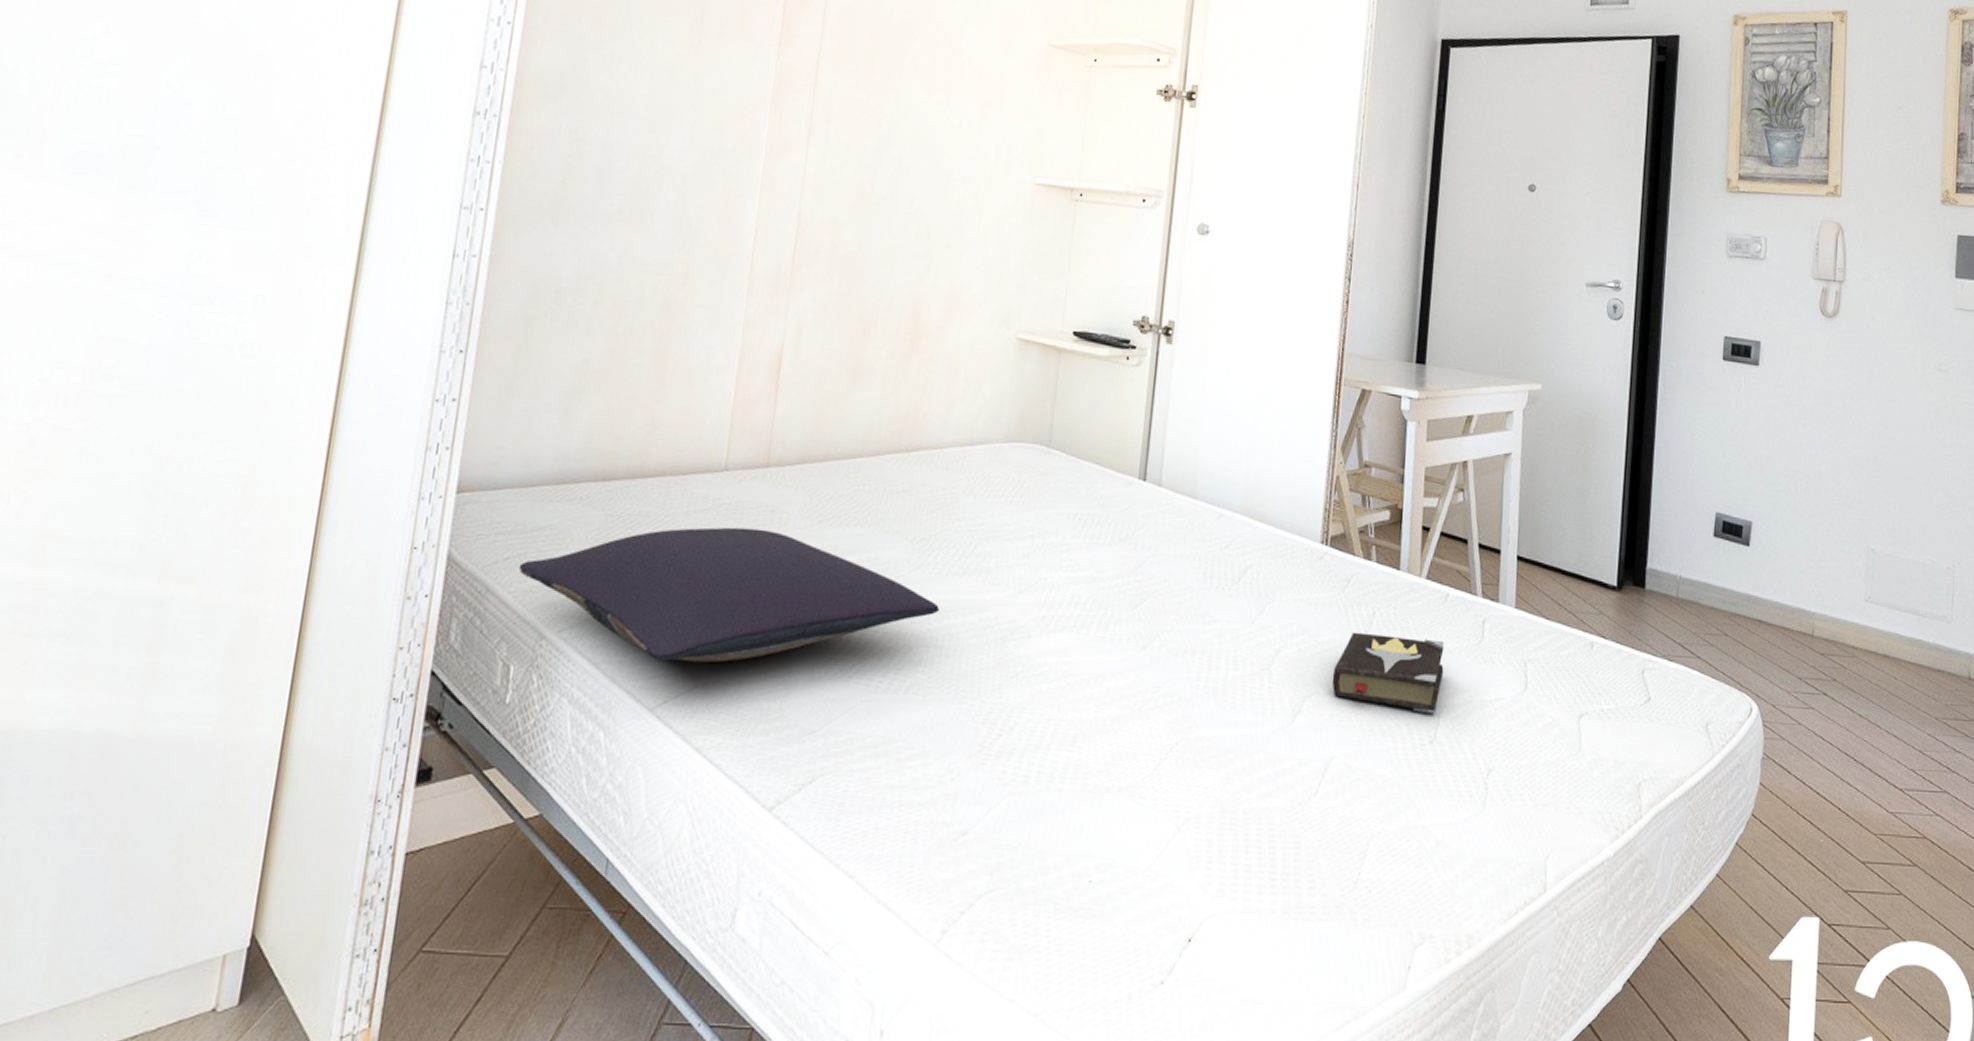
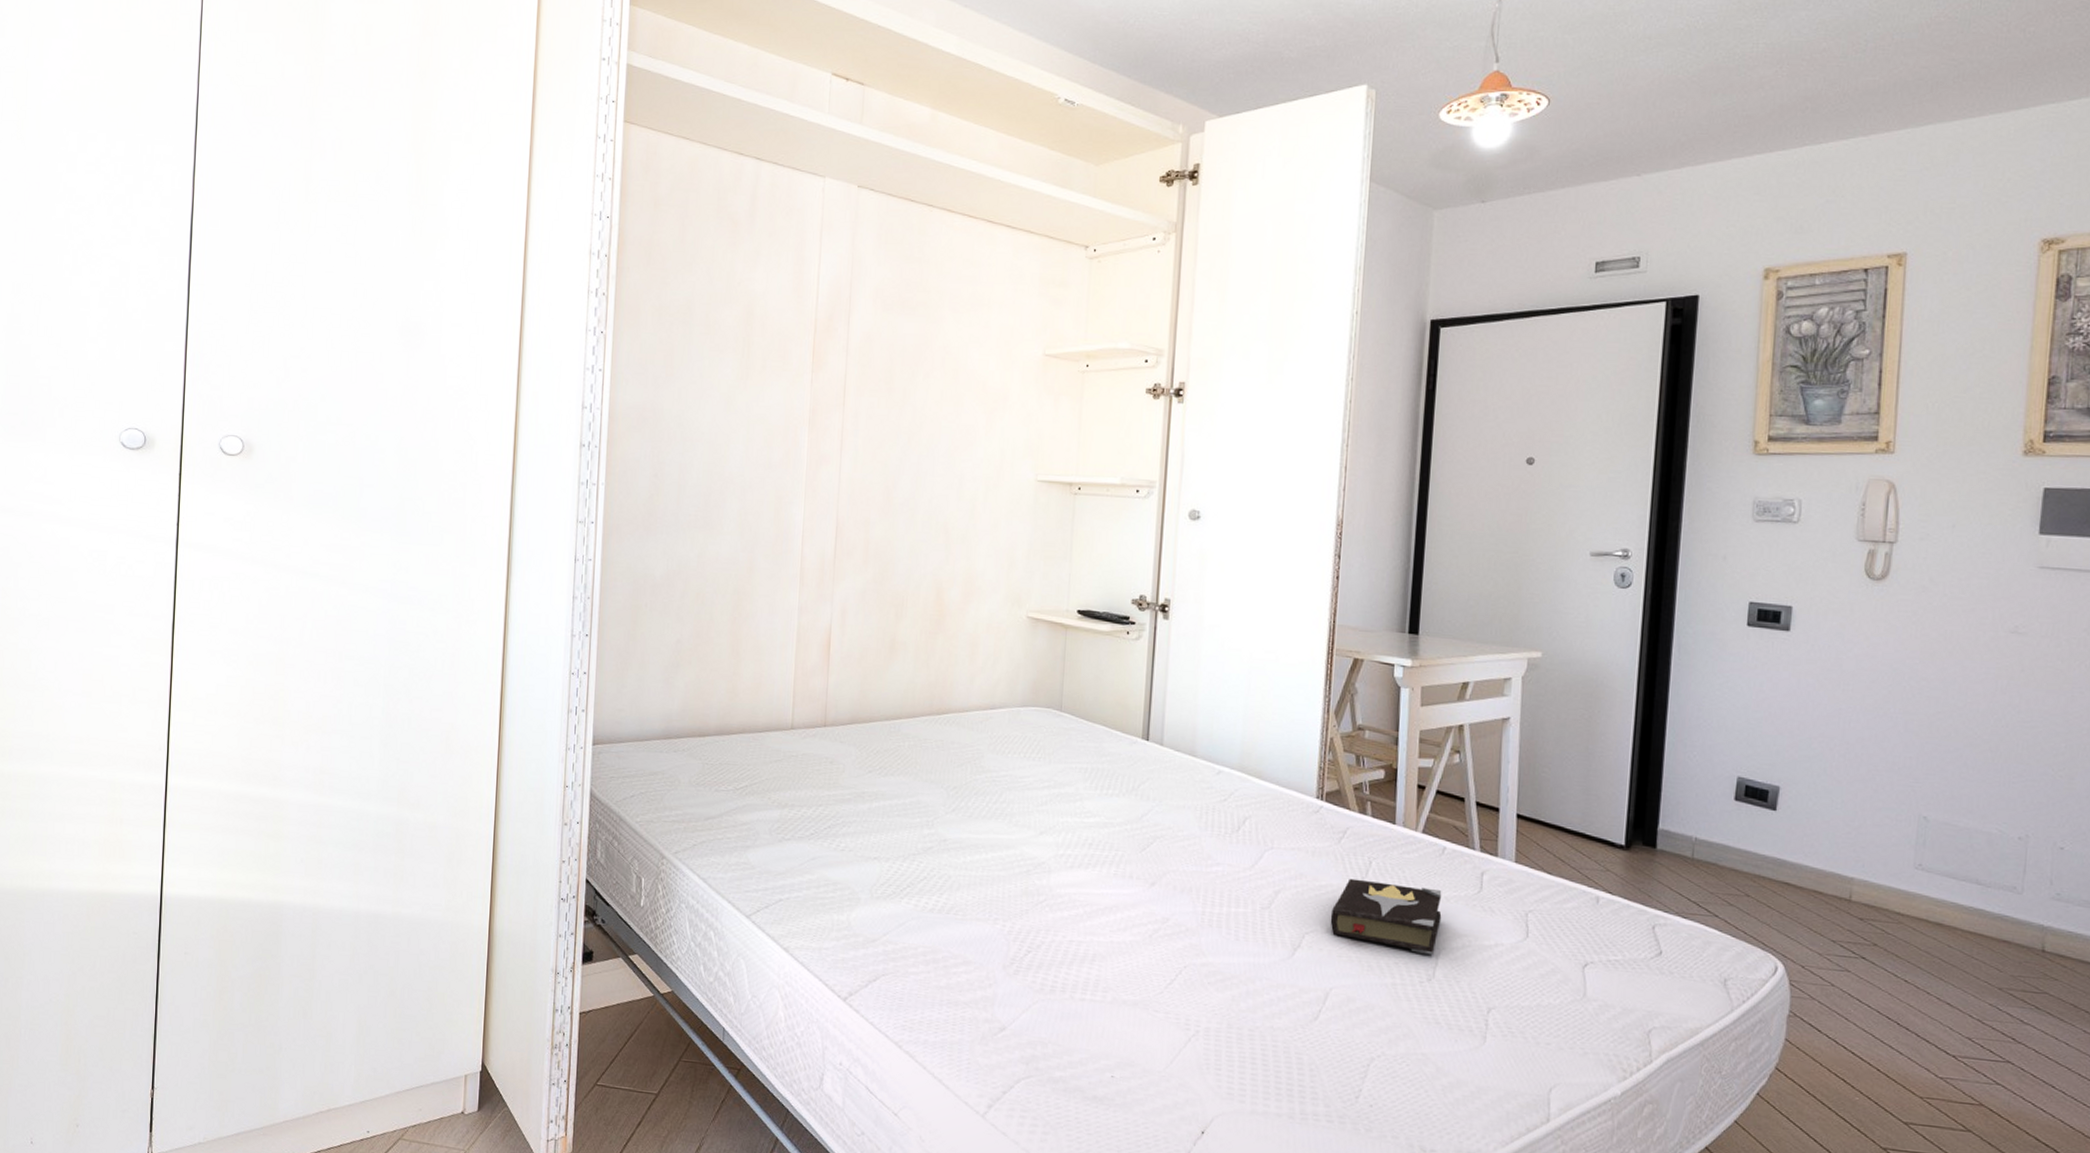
pillow: present [518,527,940,663] -> none [642,774,973,882]

